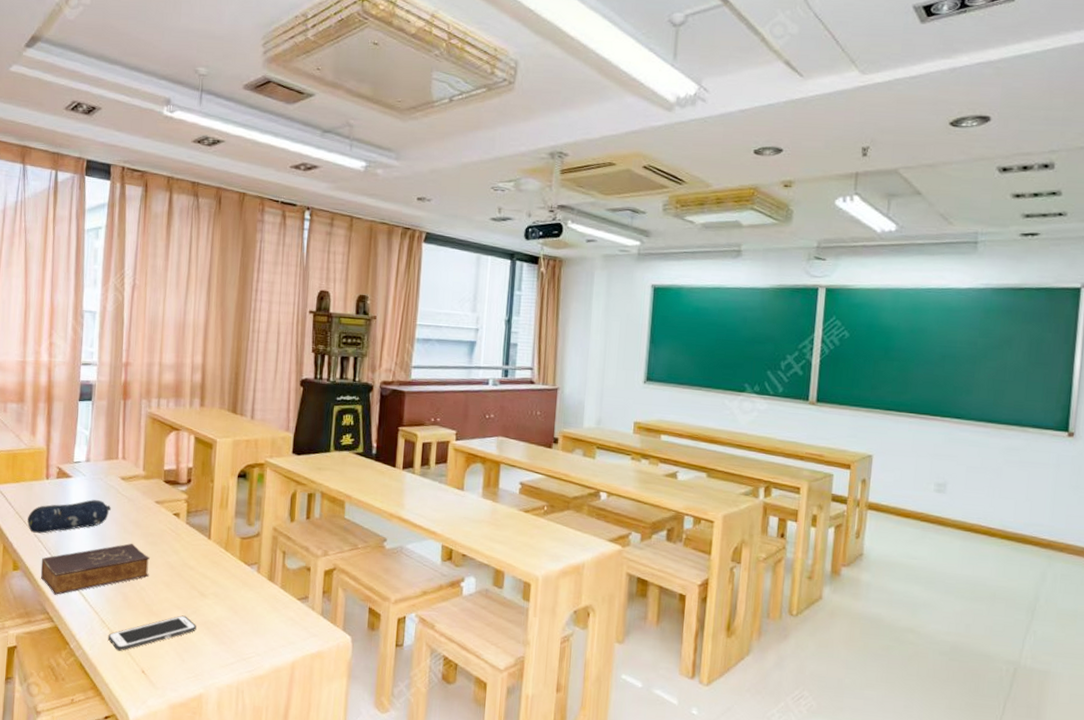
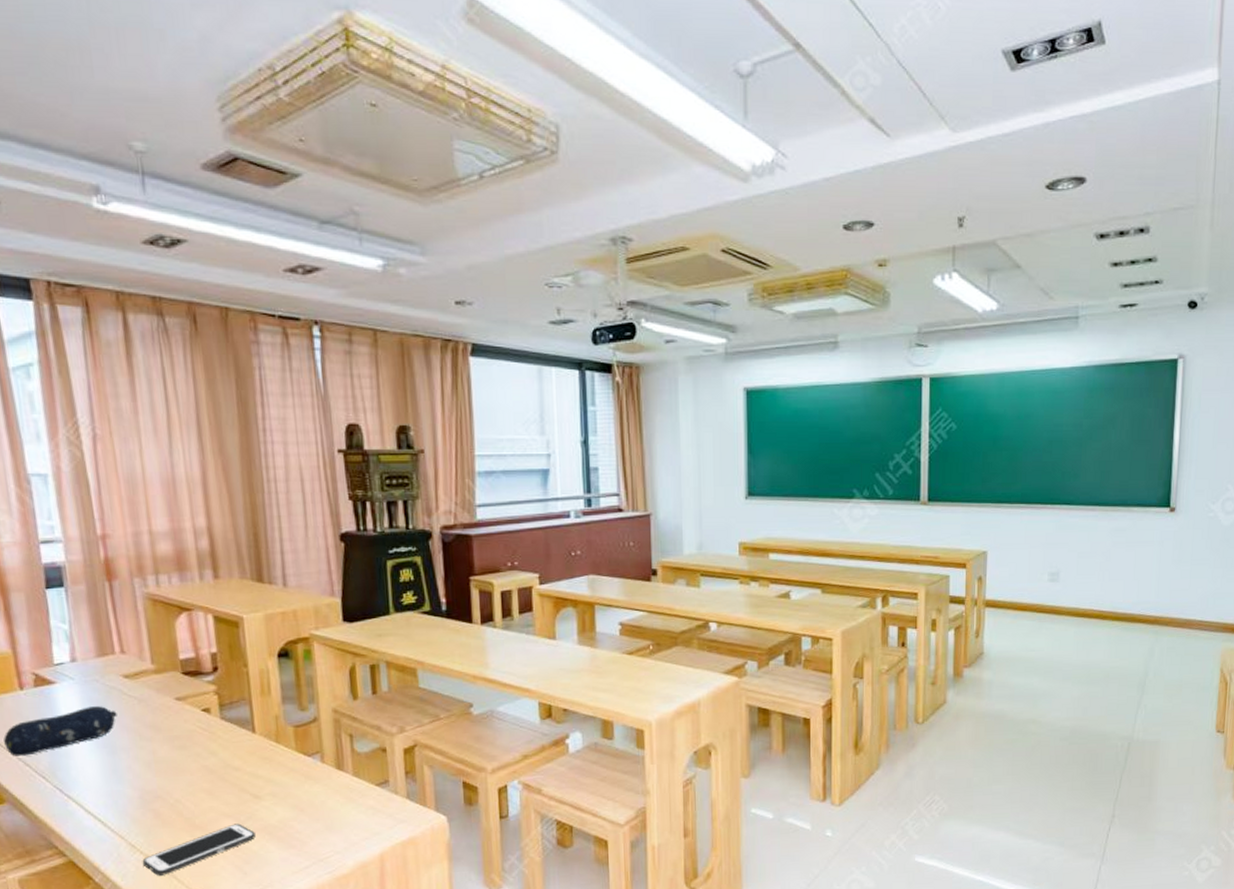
book: present [40,543,150,595] -> none [33,750,183,825]

